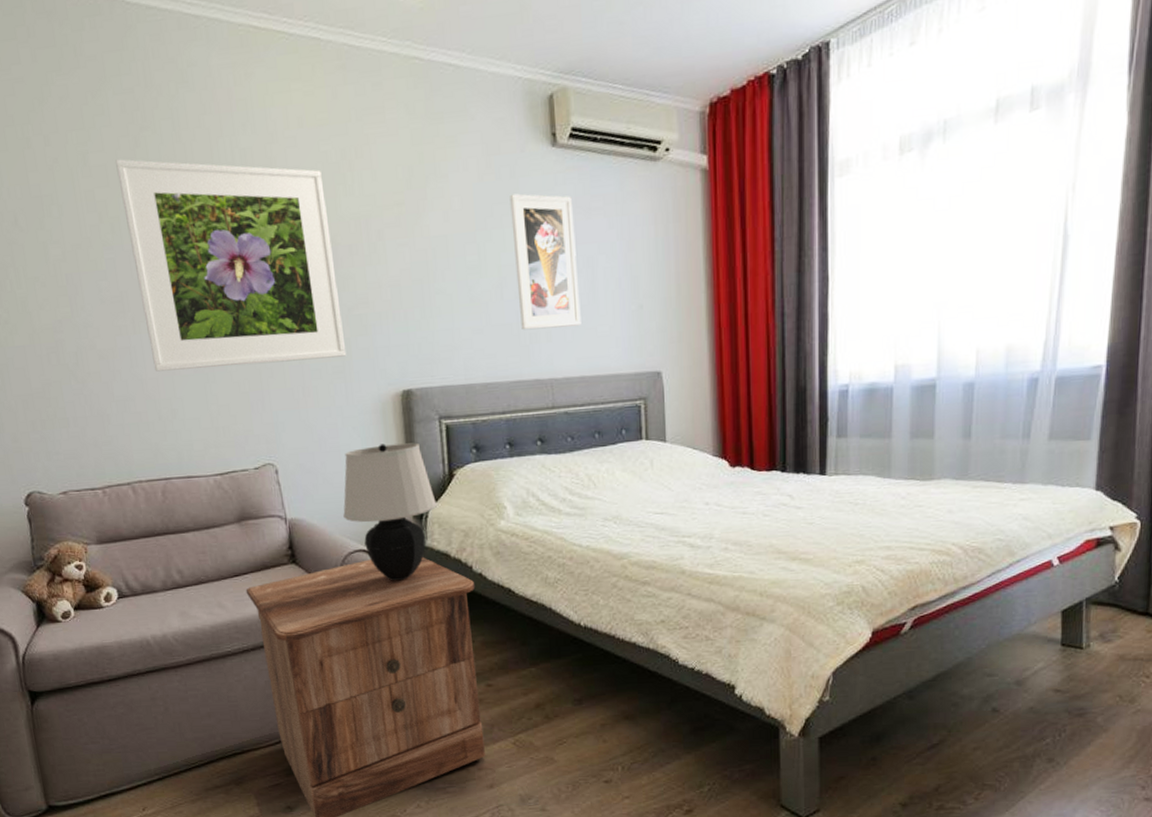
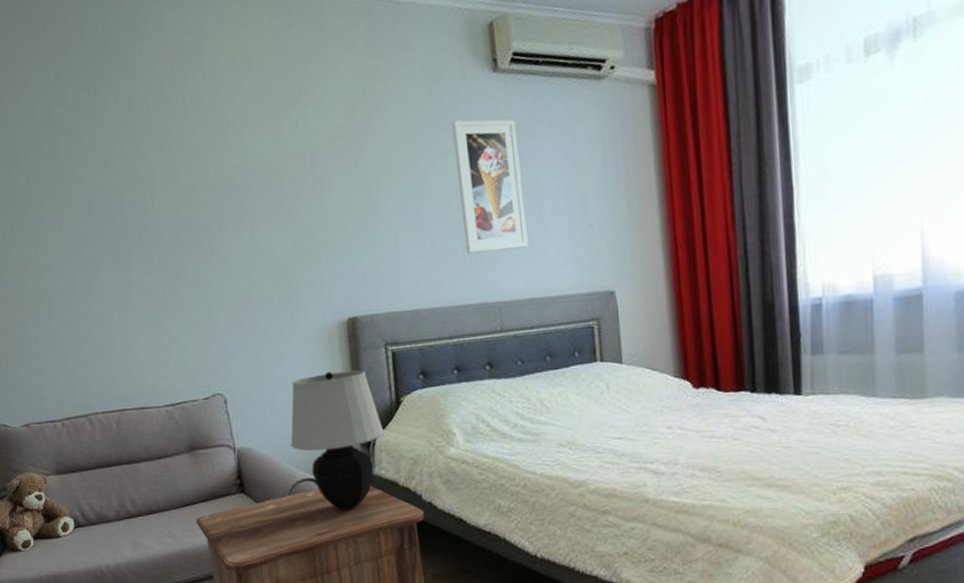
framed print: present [115,159,347,372] -> none [77,109,293,307]

